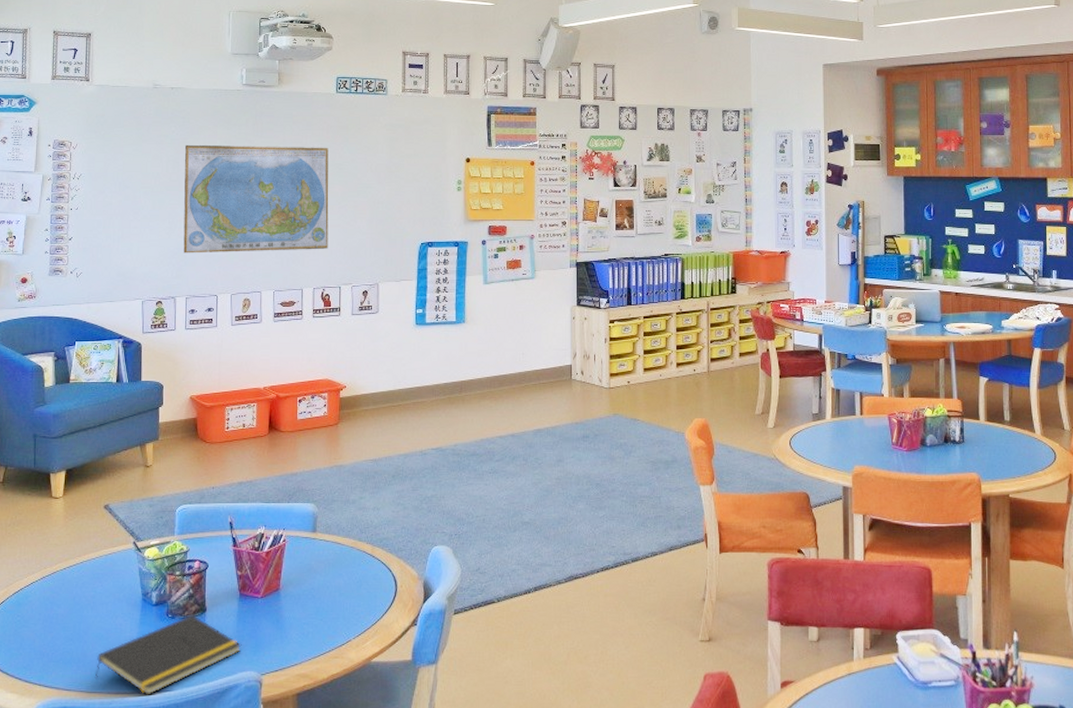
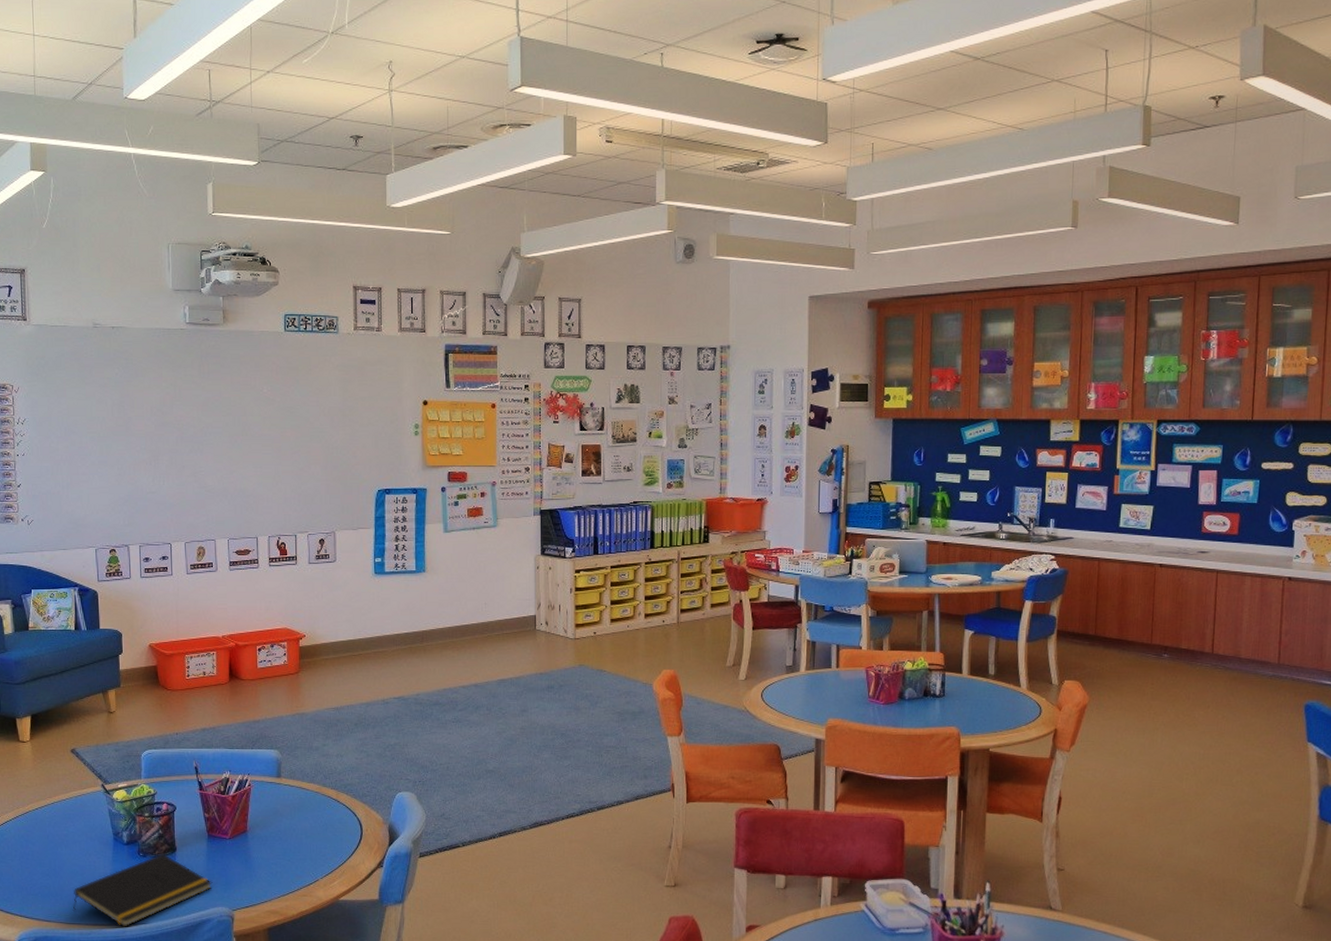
world map: present [183,144,329,254] -> none [129,387,282,501]

